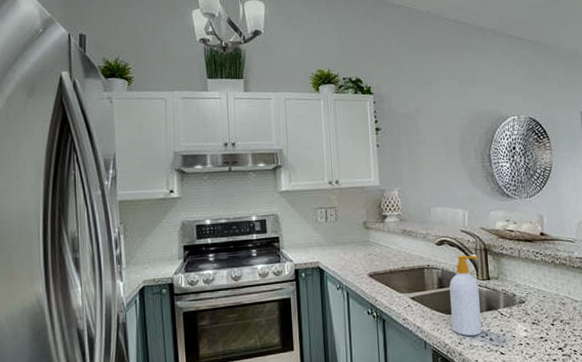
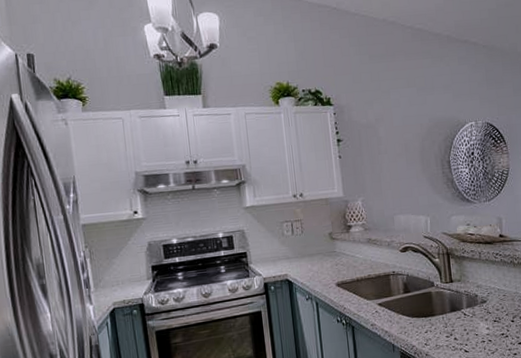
soap bottle: present [449,255,482,336] -> none [414,260,447,337]

